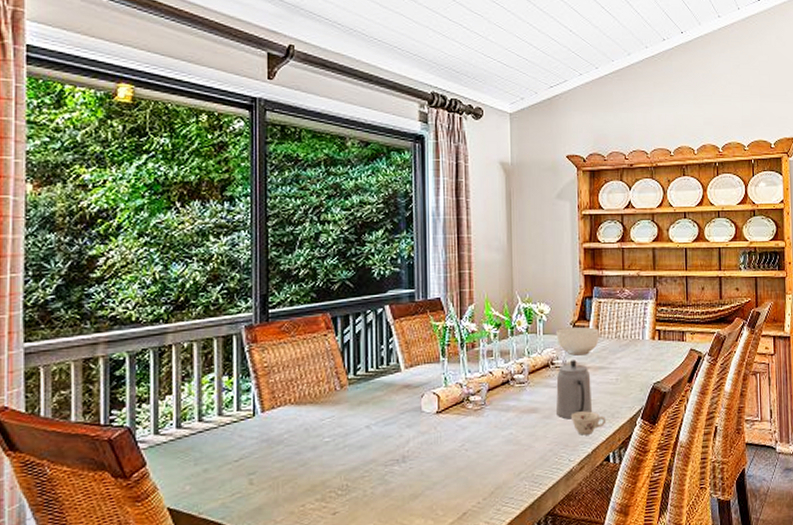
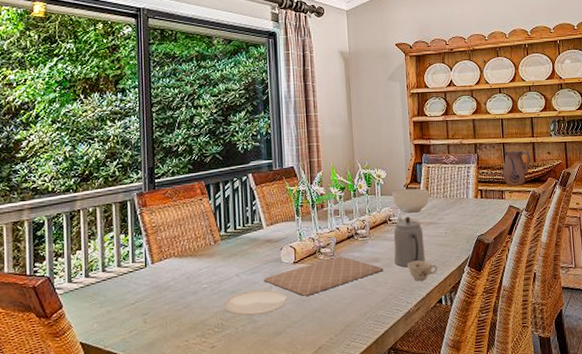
plate: none [349,444,428,476] -> present [223,289,288,316]
placemat: none [400,405,543,452] -> present [264,256,384,296]
ceramic pitcher: none [684,286,717,326] -> present [502,150,531,186]

